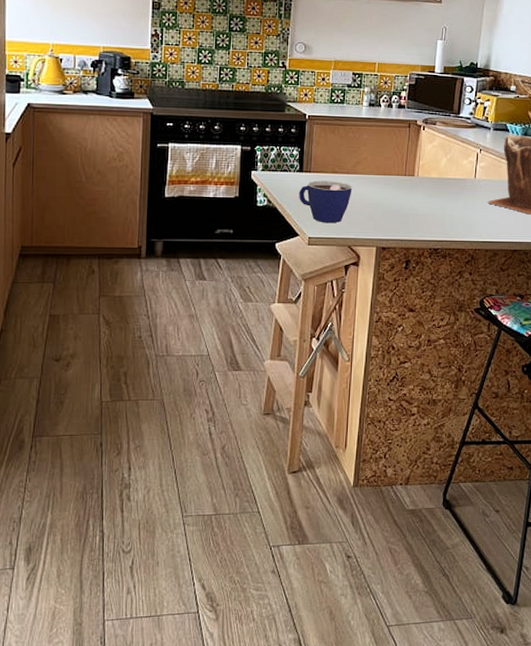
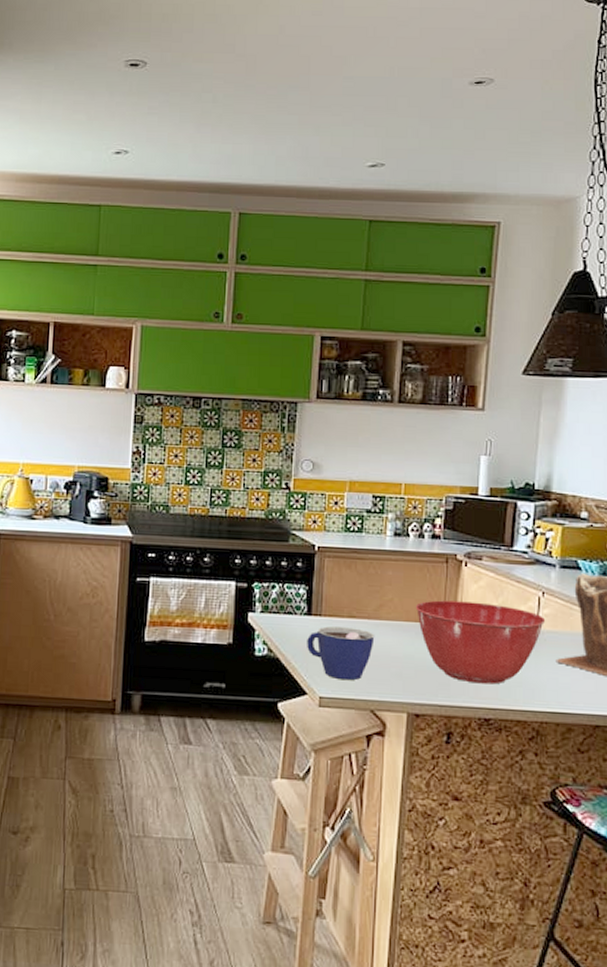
mixing bowl: none [384,157,482,222] -> present [415,600,546,685]

